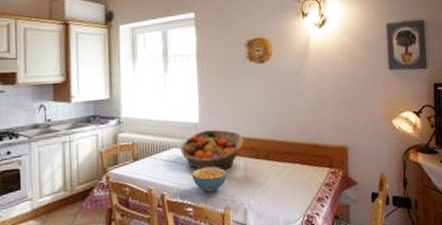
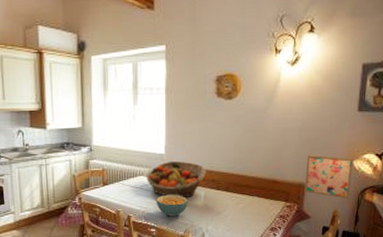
wall art: none [345,115,395,161] -> present [304,154,354,199]

